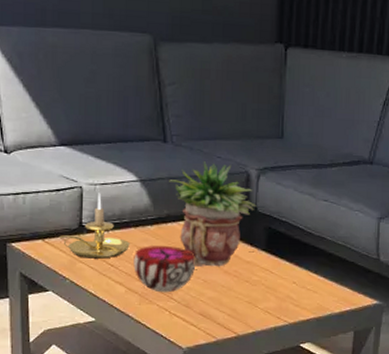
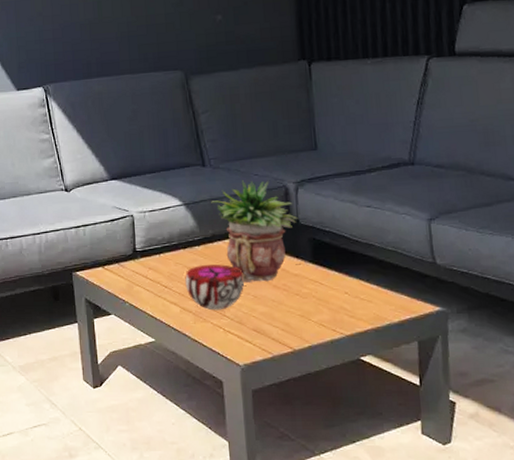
candle holder: present [59,192,130,259] -> none [116,219,181,282]

